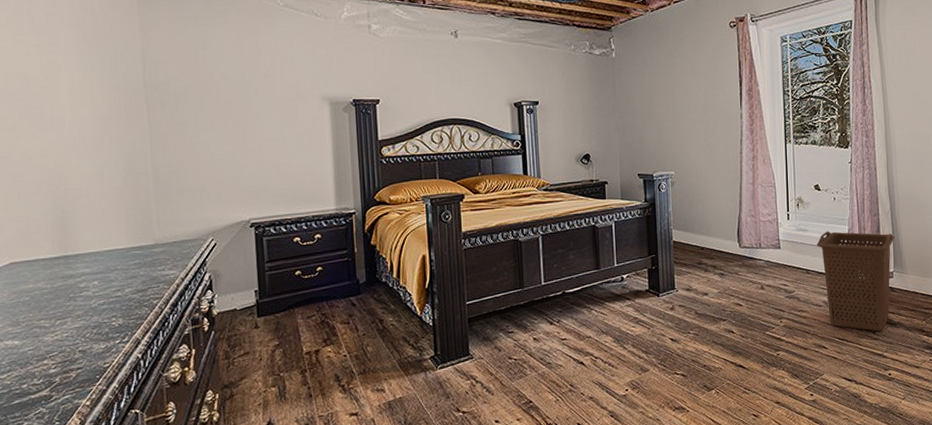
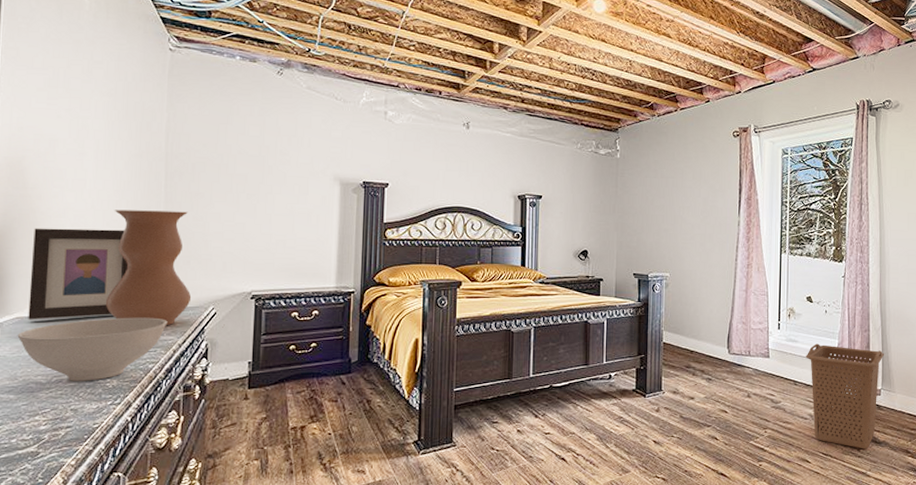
bowl: none [14,253,168,323] -> present [17,317,168,381]
picture frame: none [17,166,120,265] -> present [28,228,129,320]
vase: none [97,143,189,261] -> present [105,210,192,326]

